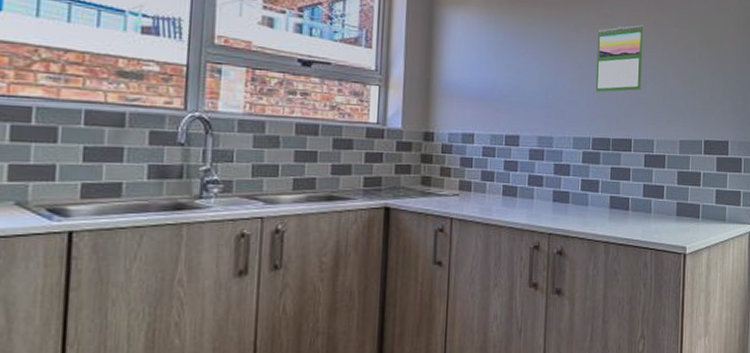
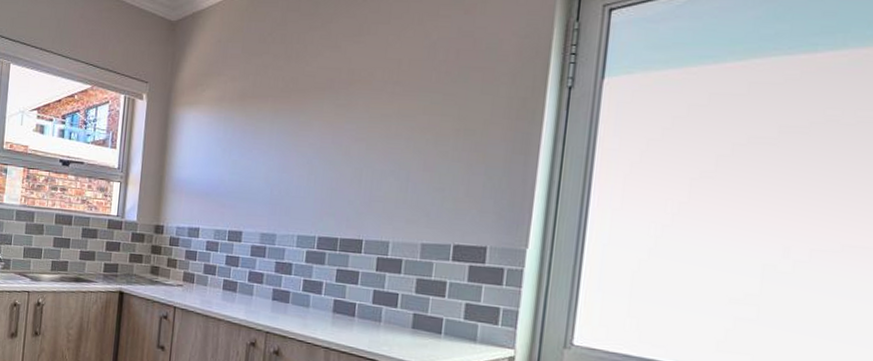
calendar: present [595,24,644,93] -> none [324,113,385,189]

